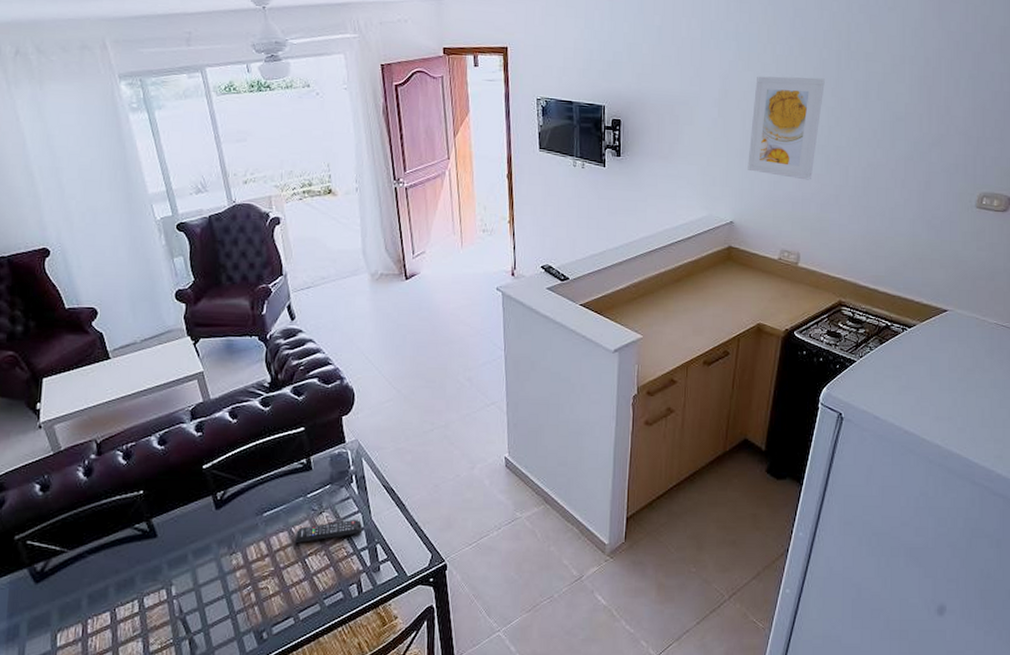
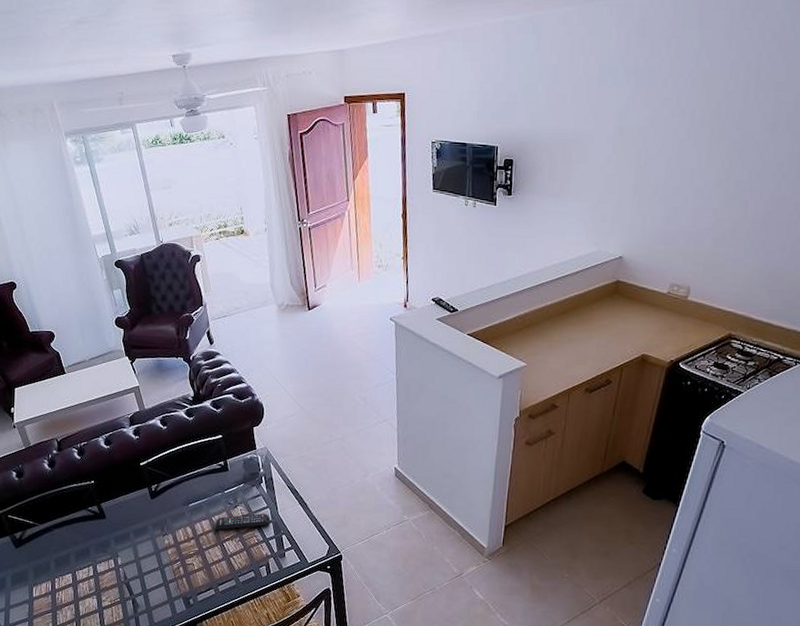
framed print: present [747,76,825,180] -> none [640,110,729,215]

